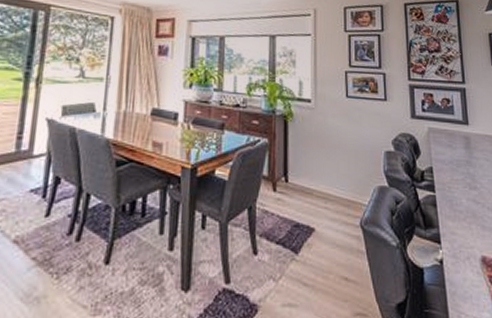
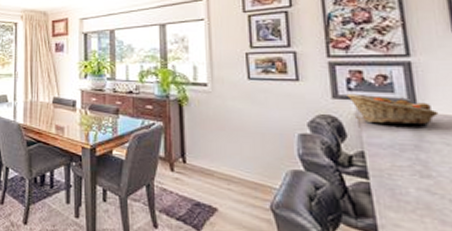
fruit basket: none [422,114,483,144] -> present [347,93,439,125]

